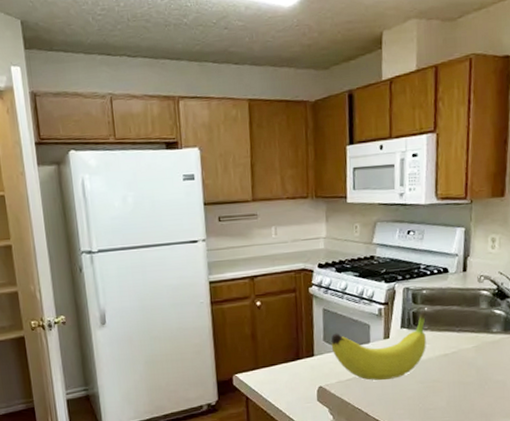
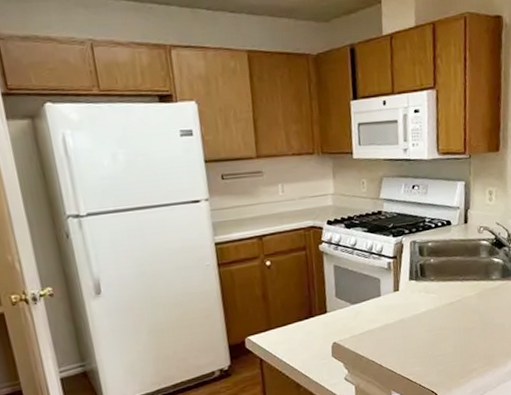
fruit: present [331,311,426,381] -> none [343,262,434,333]

